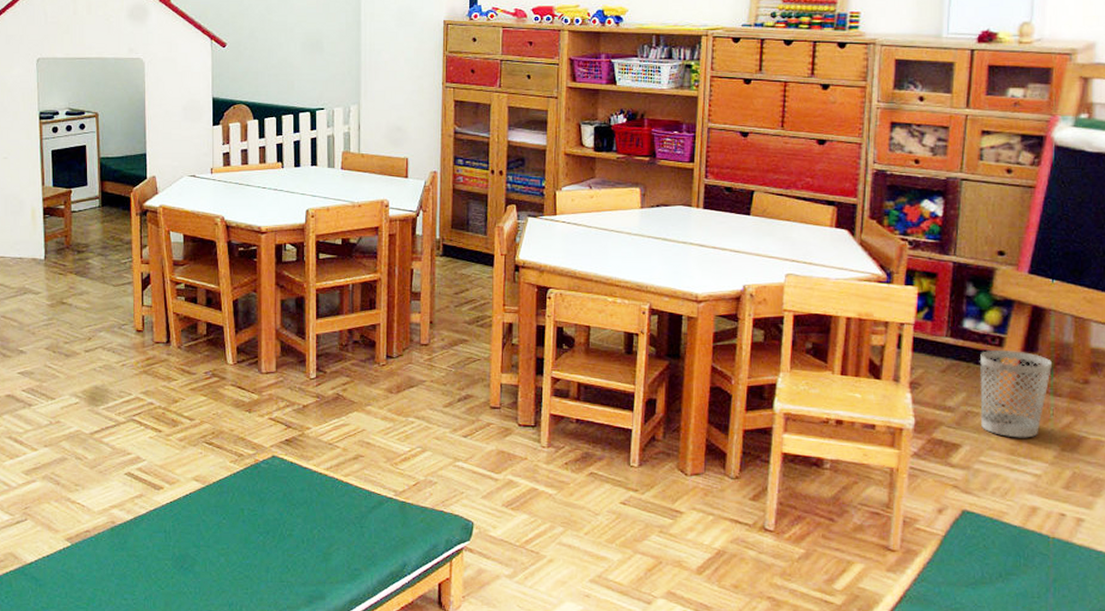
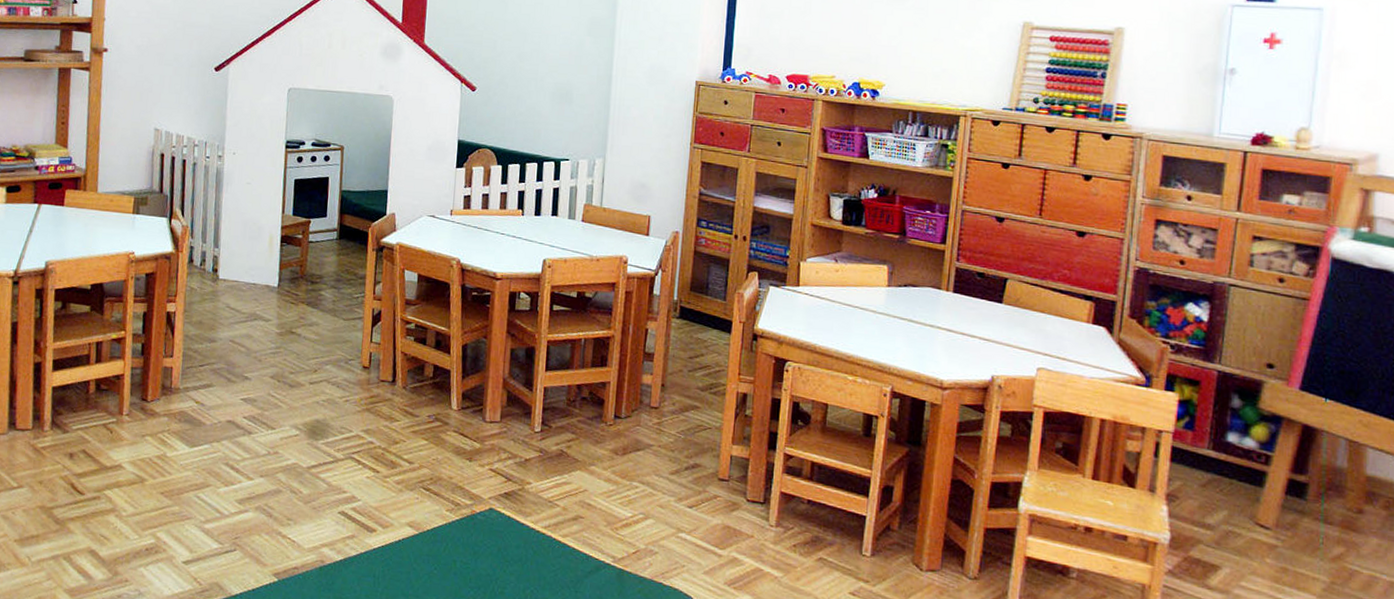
wastebasket: present [979,350,1052,438] -> none [1242,468,1323,566]

